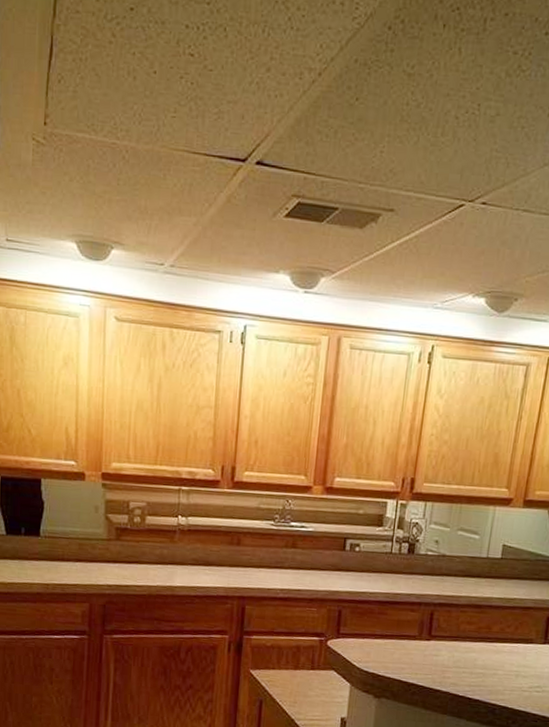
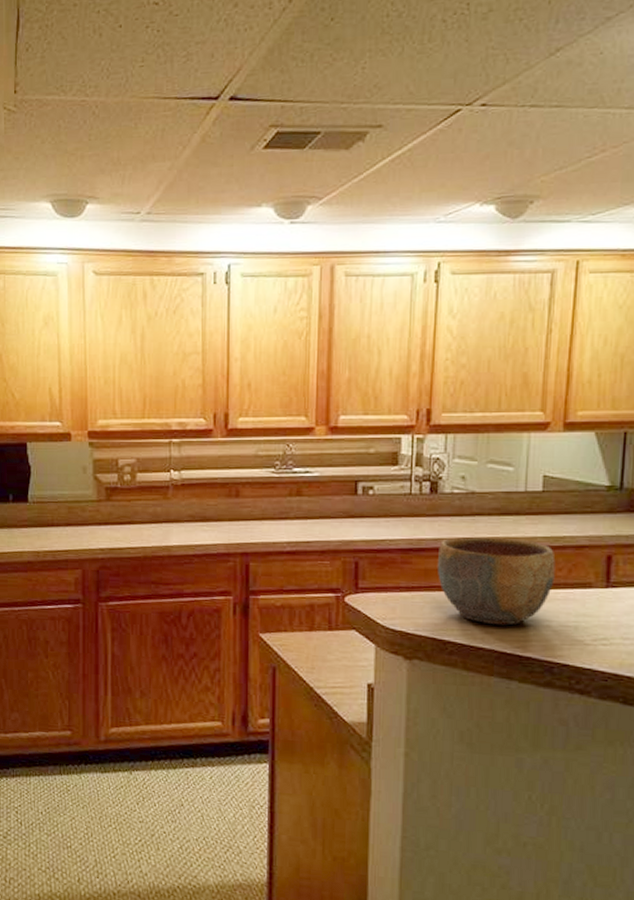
bowl: none [408,593,506,672] -> present [438,537,556,625]

